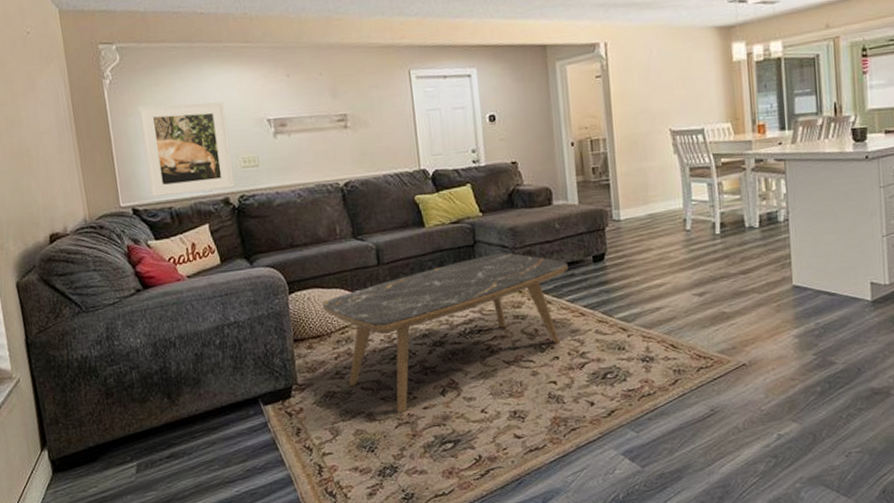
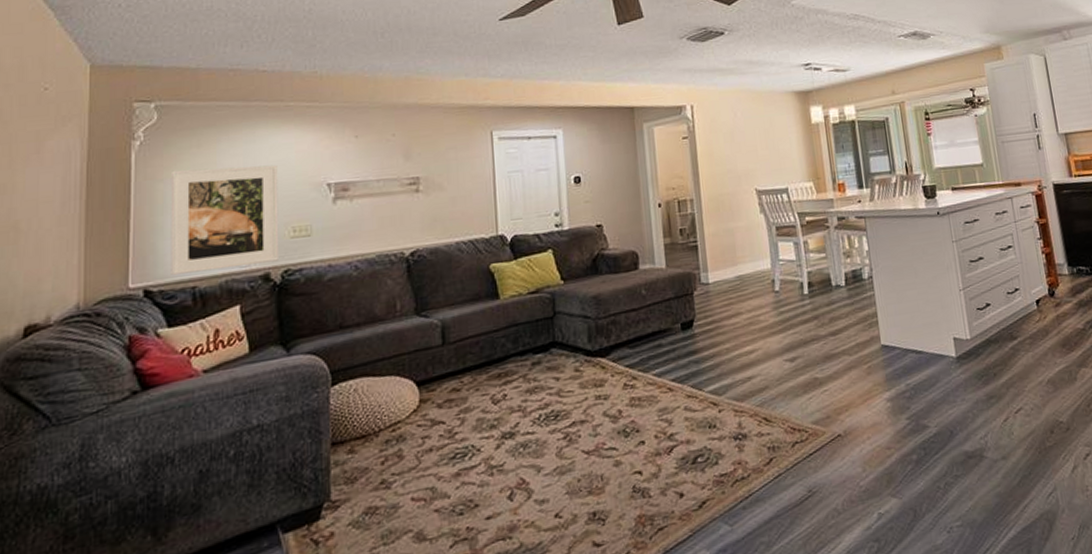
coffee table: present [322,253,568,413] -> none [372,324,655,527]

